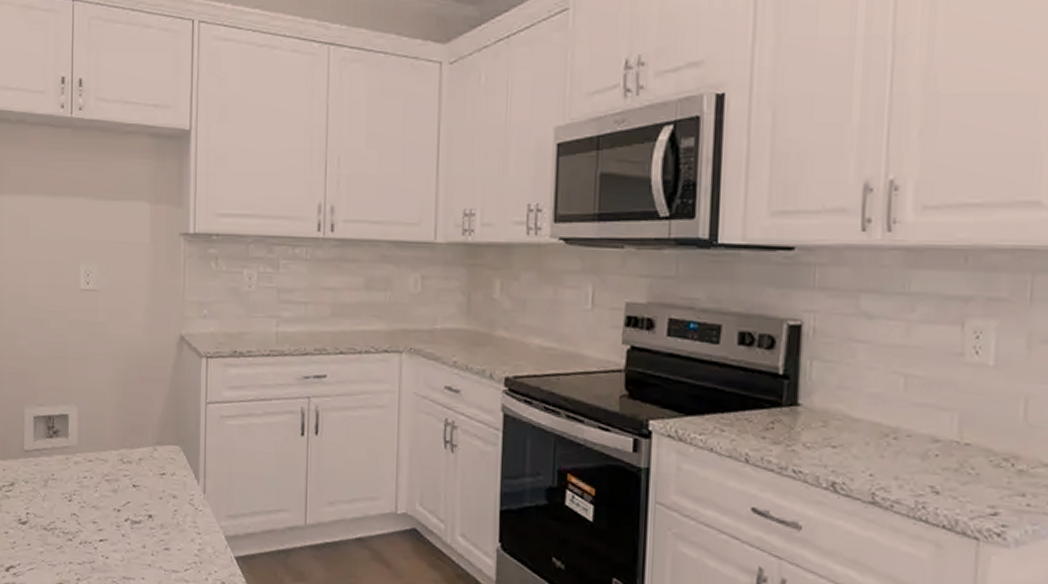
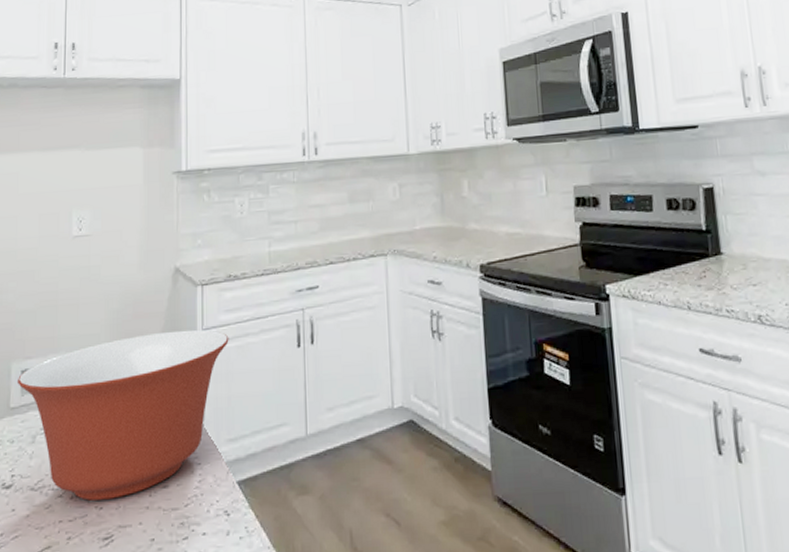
mixing bowl: none [30,399,232,552] -> present [16,329,229,501]

